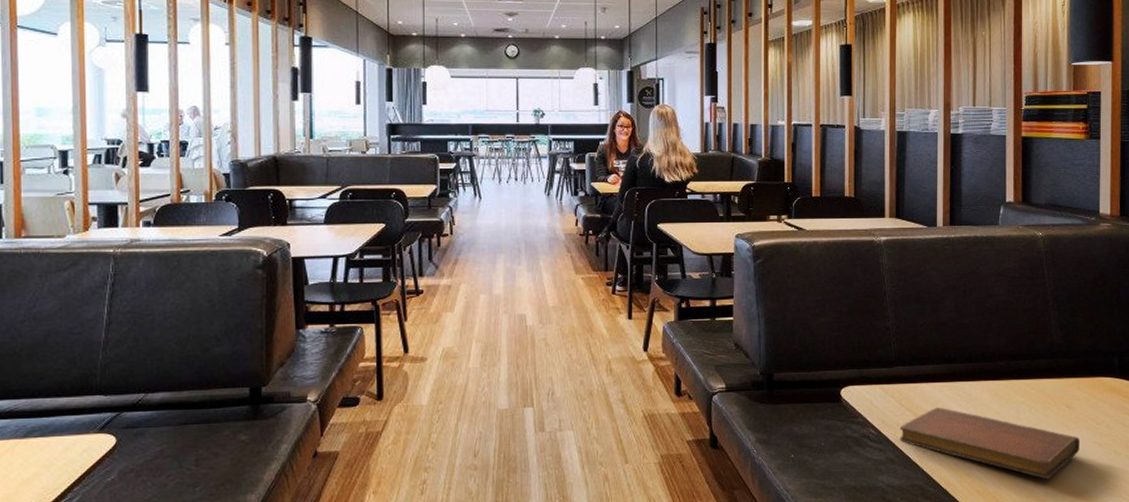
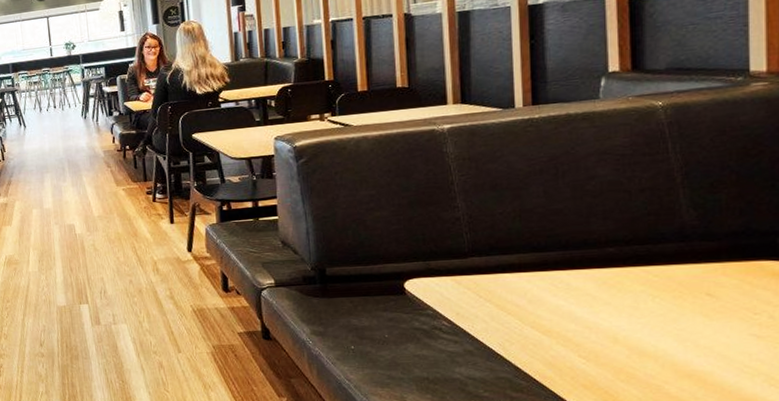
notebook: present [899,407,1080,480] -> none [478,298,728,375]

